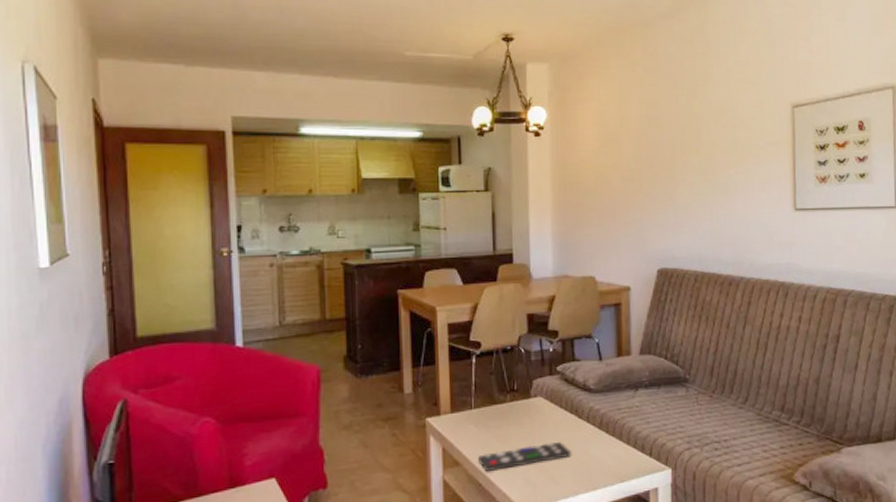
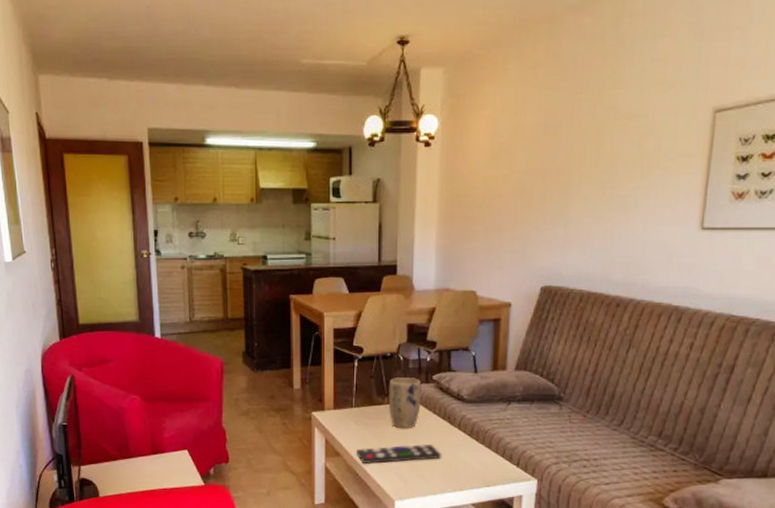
plant pot: none [510,371,546,428] -> present [388,378,422,429]

